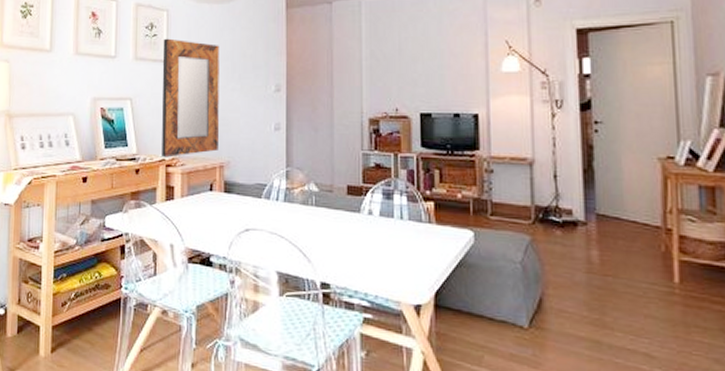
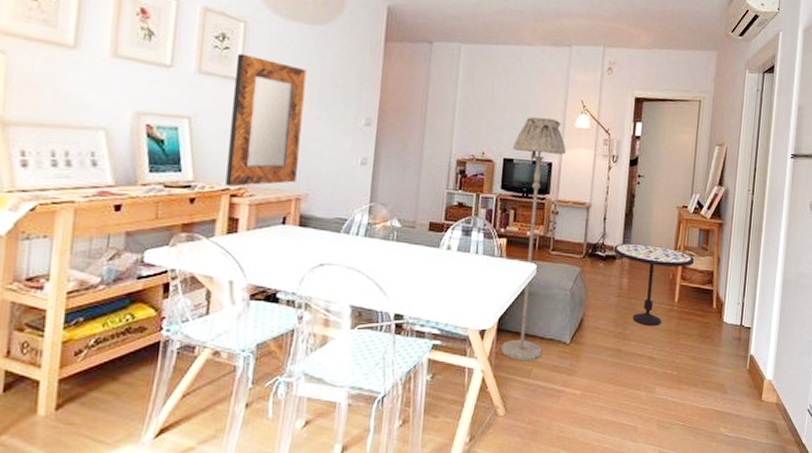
floor lamp: none [430,64,494,347] -> present [500,117,566,362]
side table: none [572,205,698,314] -> present [613,243,695,327]

